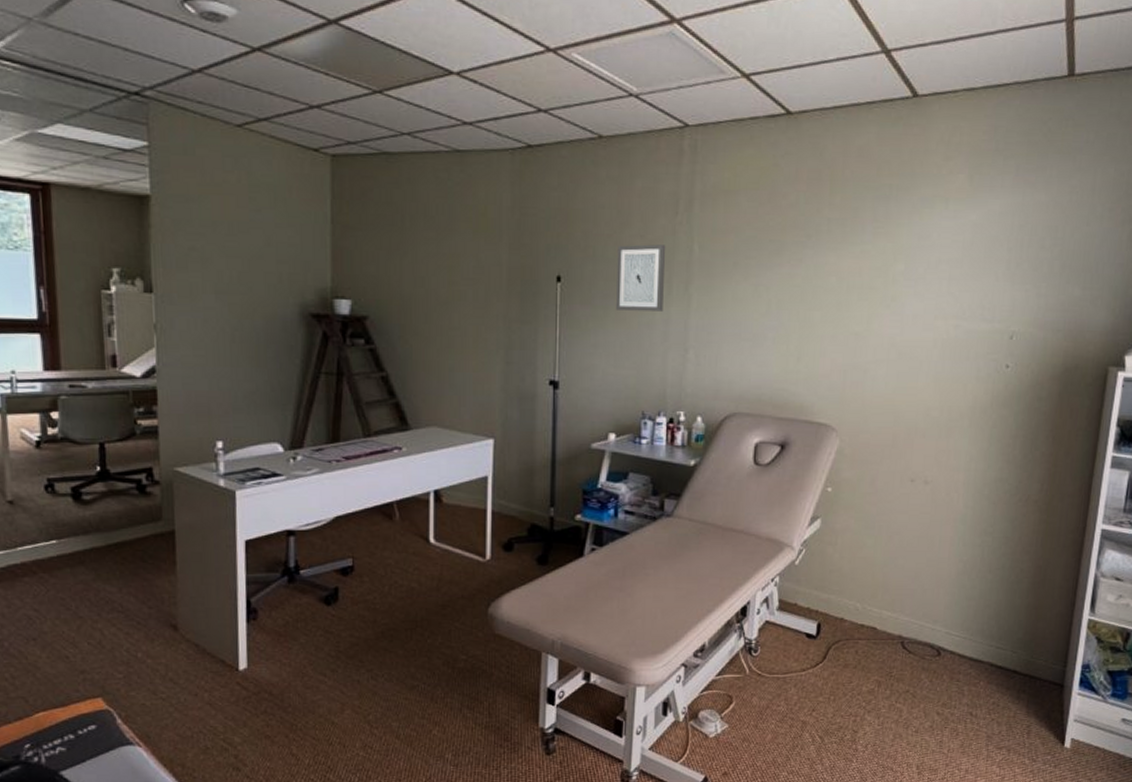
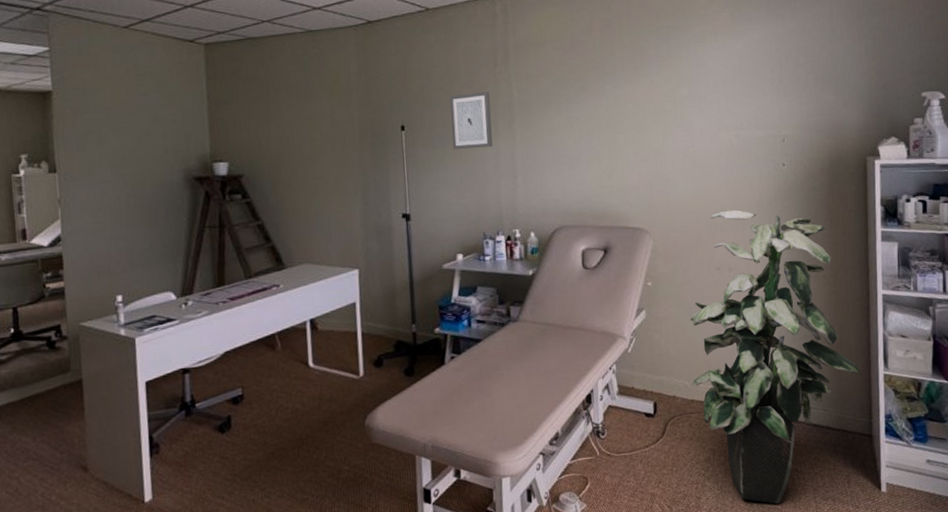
indoor plant: none [864,413,1062,748] -> present [690,209,861,505]

